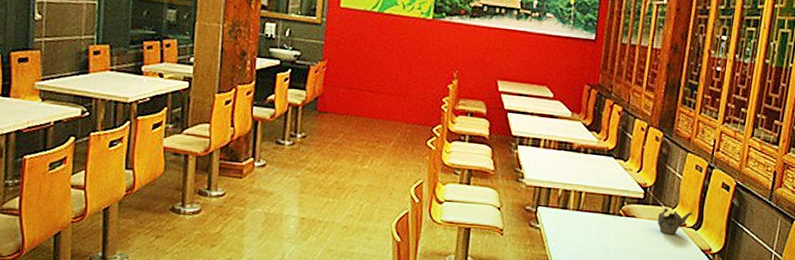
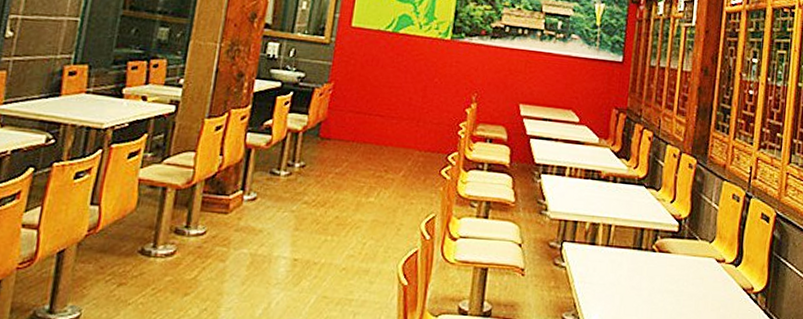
teapot: present [657,208,693,235] -> none [694,242,732,272]

